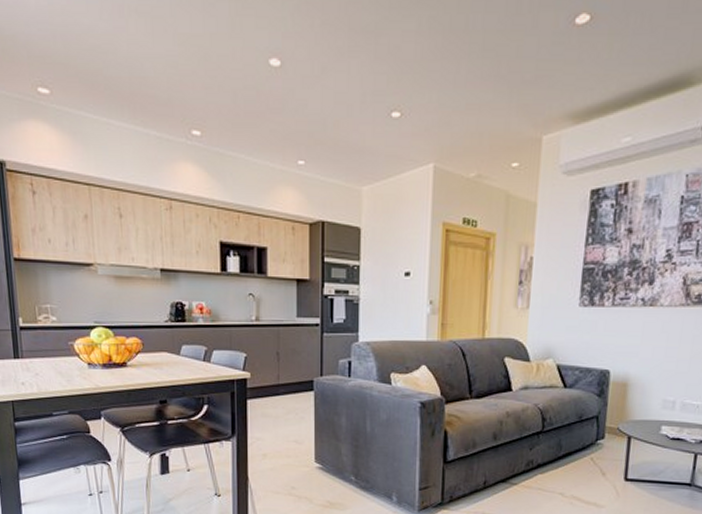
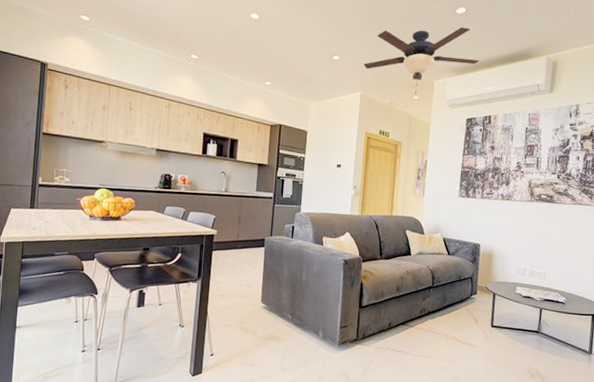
ceiling fan: none [436,45,612,160] -> present [364,27,480,95]

